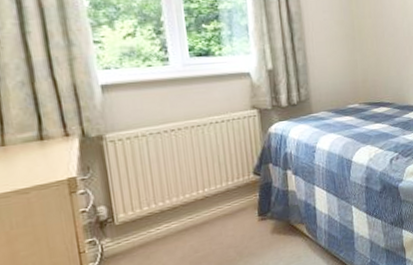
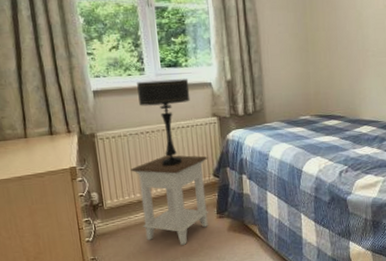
nightstand: none [150,153,249,257] -> present [130,155,209,245]
table lamp: none [159,69,226,168] -> present [137,79,191,166]

